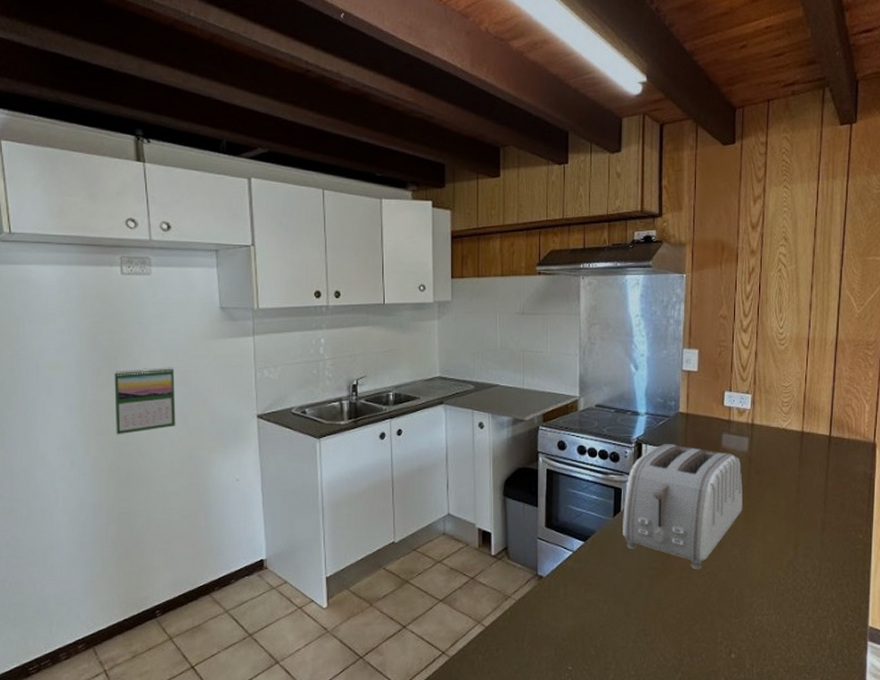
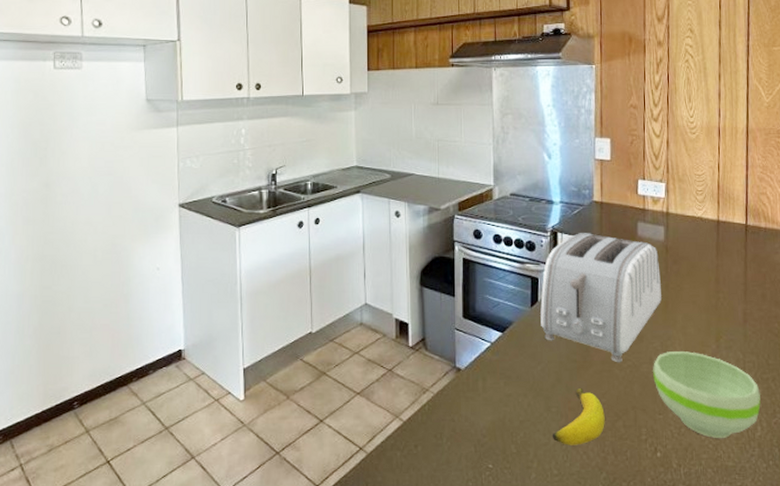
calendar: present [114,367,176,435] -> none [42,157,101,224]
banana: none [631,593,682,648] -> present [553,387,605,445]
bowl: none [731,559,834,640] -> present [653,351,761,438]

